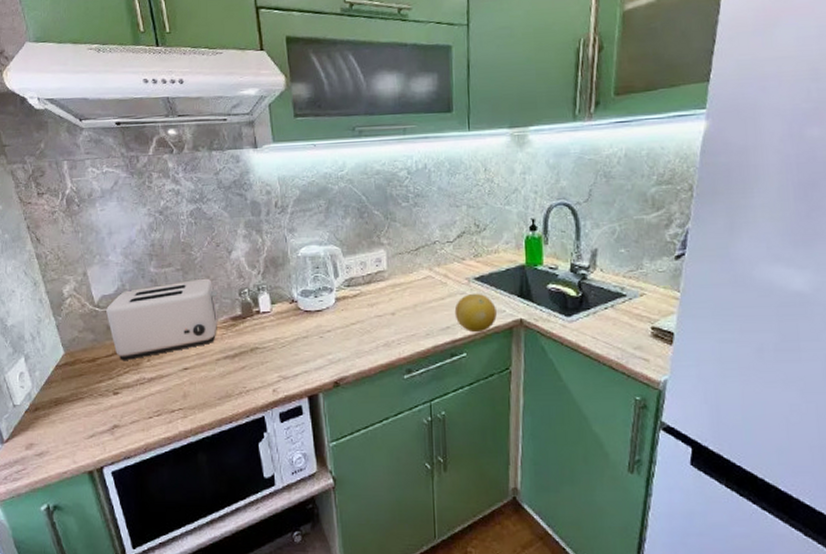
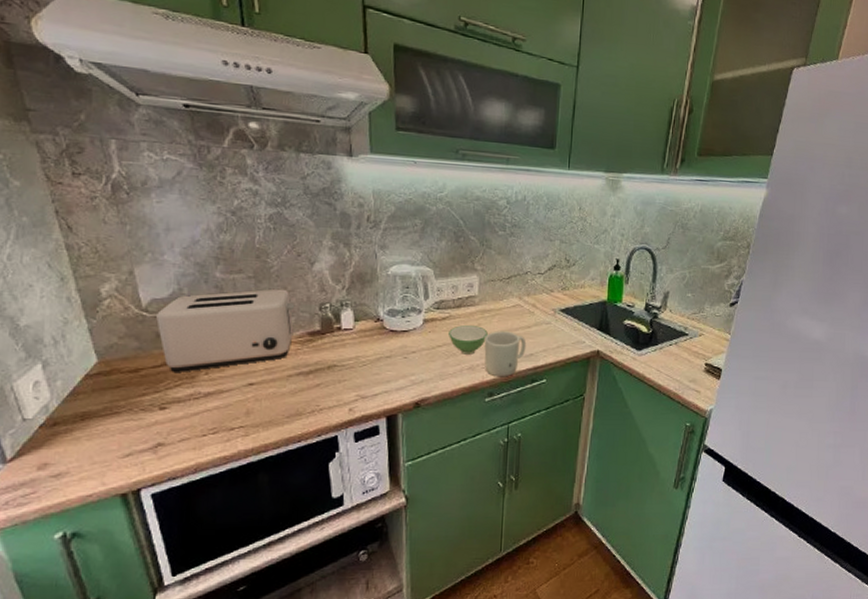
bowl: none [361,301,400,331] -> present [449,325,488,355]
mug: none [398,304,442,353] -> present [484,331,527,377]
fruit: present [454,293,497,333] -> none [539,323,577,361]

